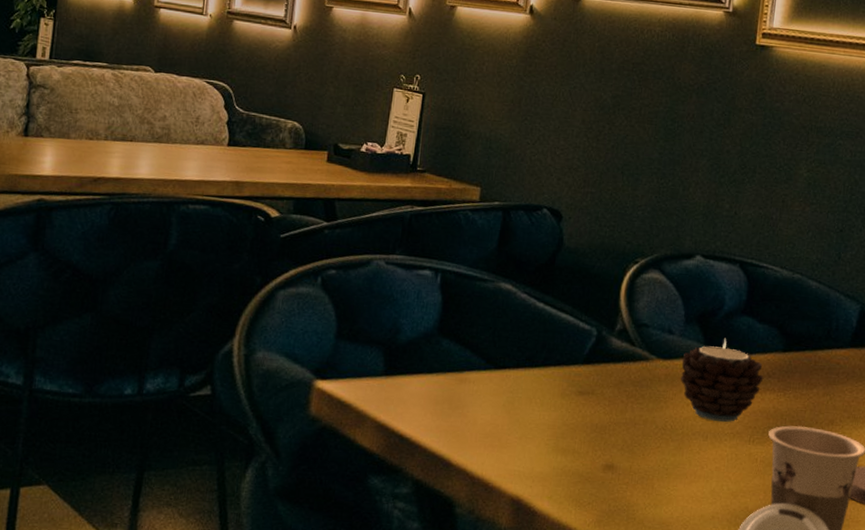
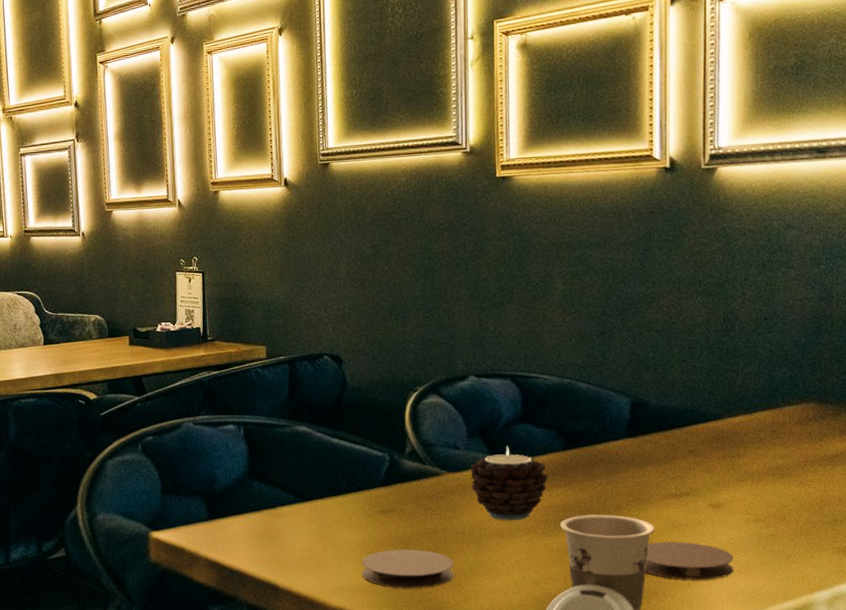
coaster: none [546,436,650,485] -> present [361,549,454,589]

